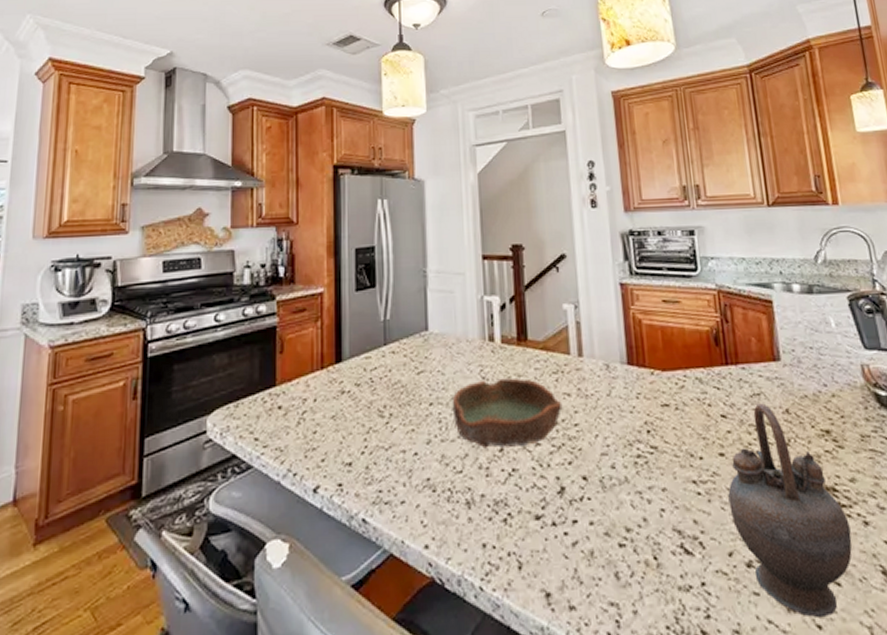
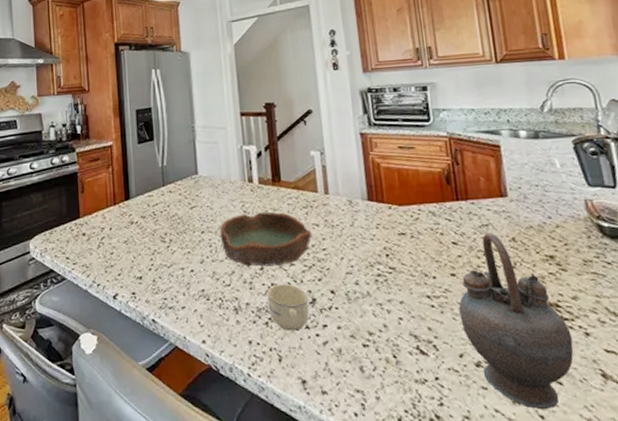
cup: none [506,469,557,530] -> present [266,284,309,331]

